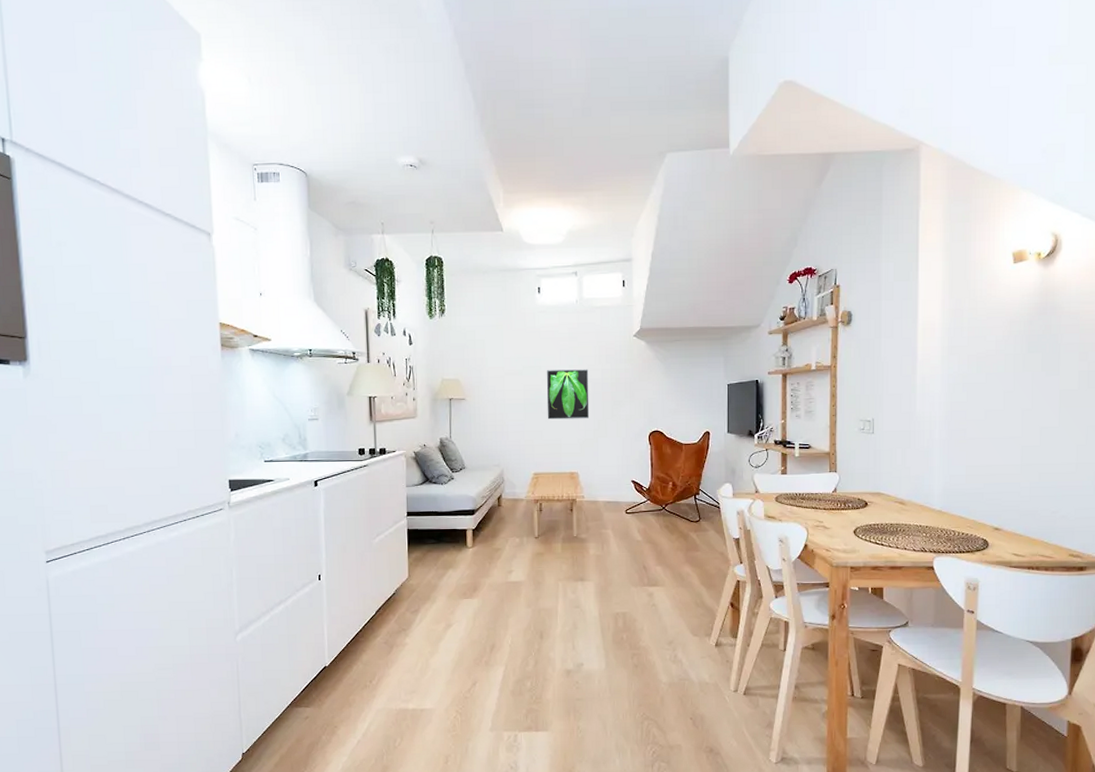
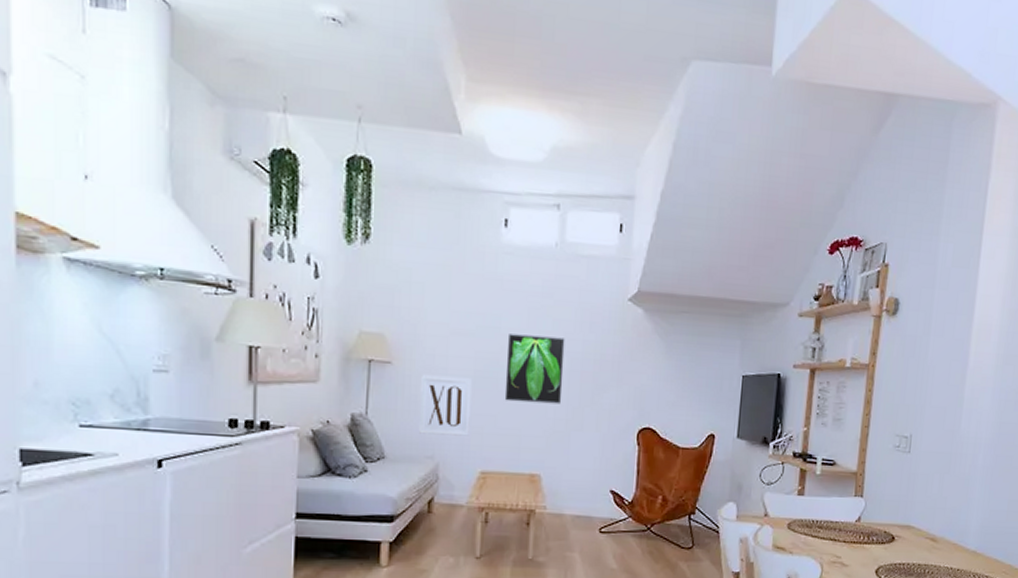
wall art: none [487,405,524,449] -> present [419,374,472,436]

